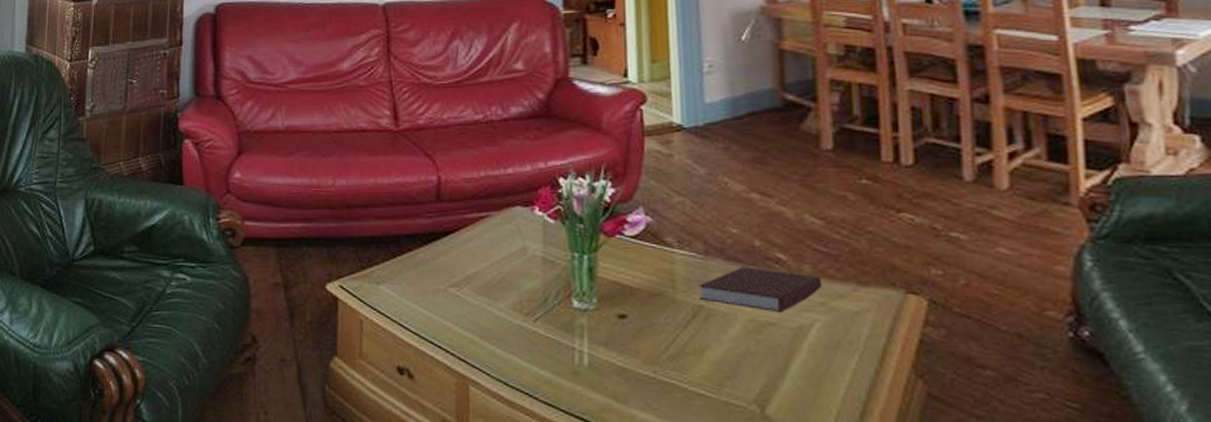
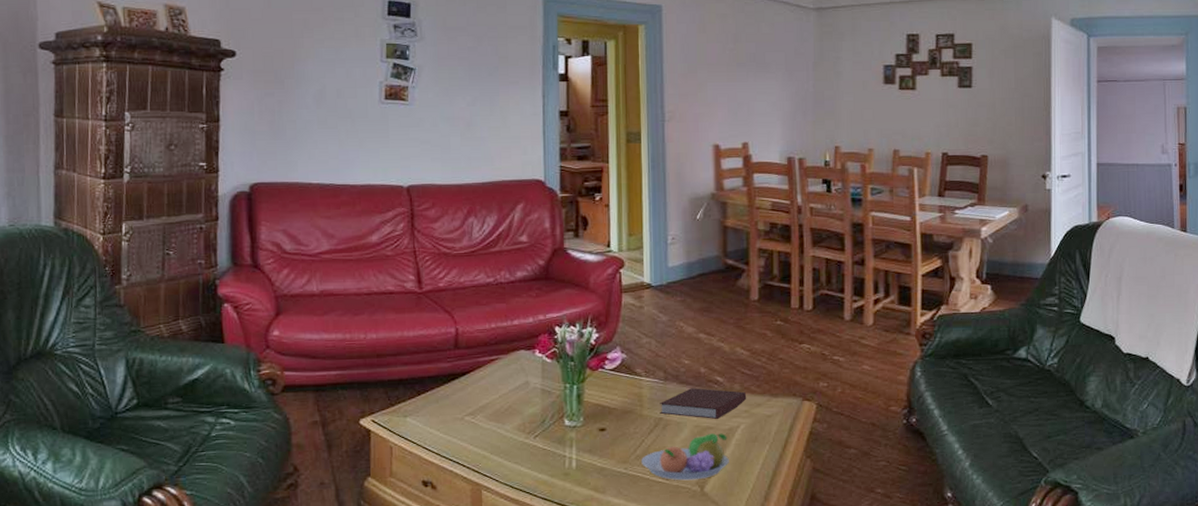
fruit bowl: none [676,332,801,397] -> present [641,433,729,481]

